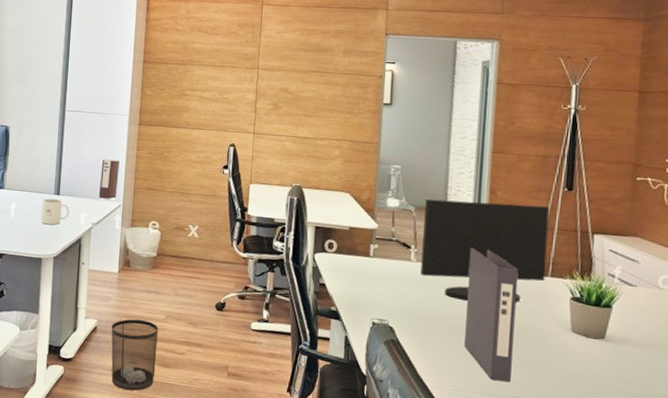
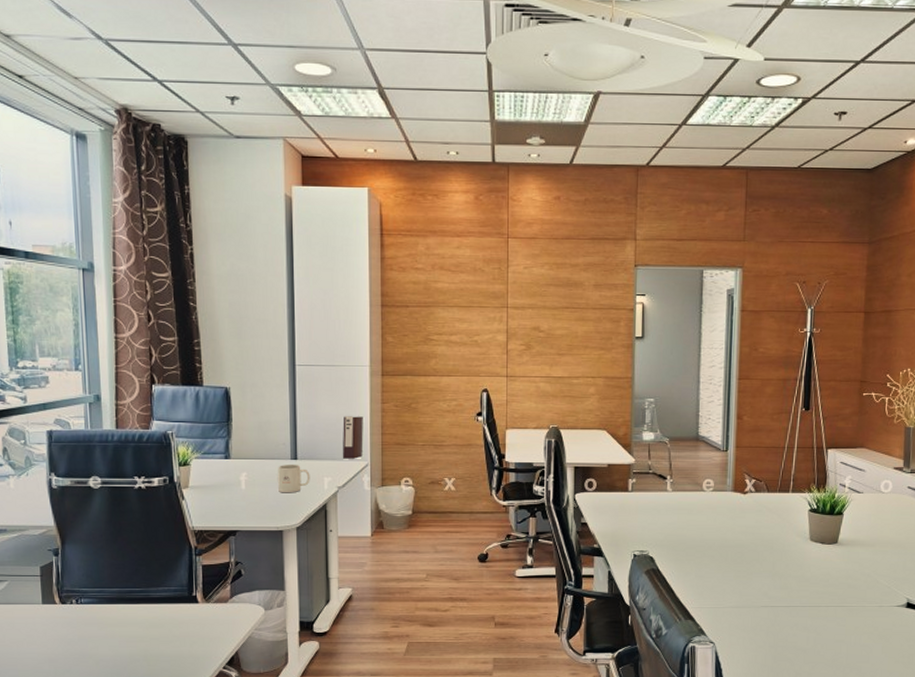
waste bin: present [111,319,158,391] -> none [368,581,420,656]
monitor: present [420,198,550,302] -> none [676,427,790,523]
binder: present [464,247,519,382] -> none [718,472,764,593]

